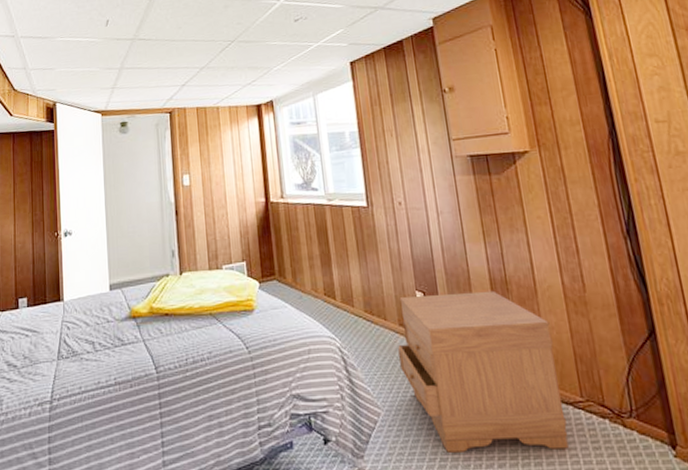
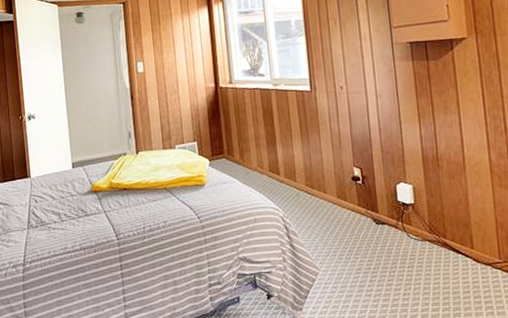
nightstand: present [398,290,569,453] -> none [336,166,485,306]

